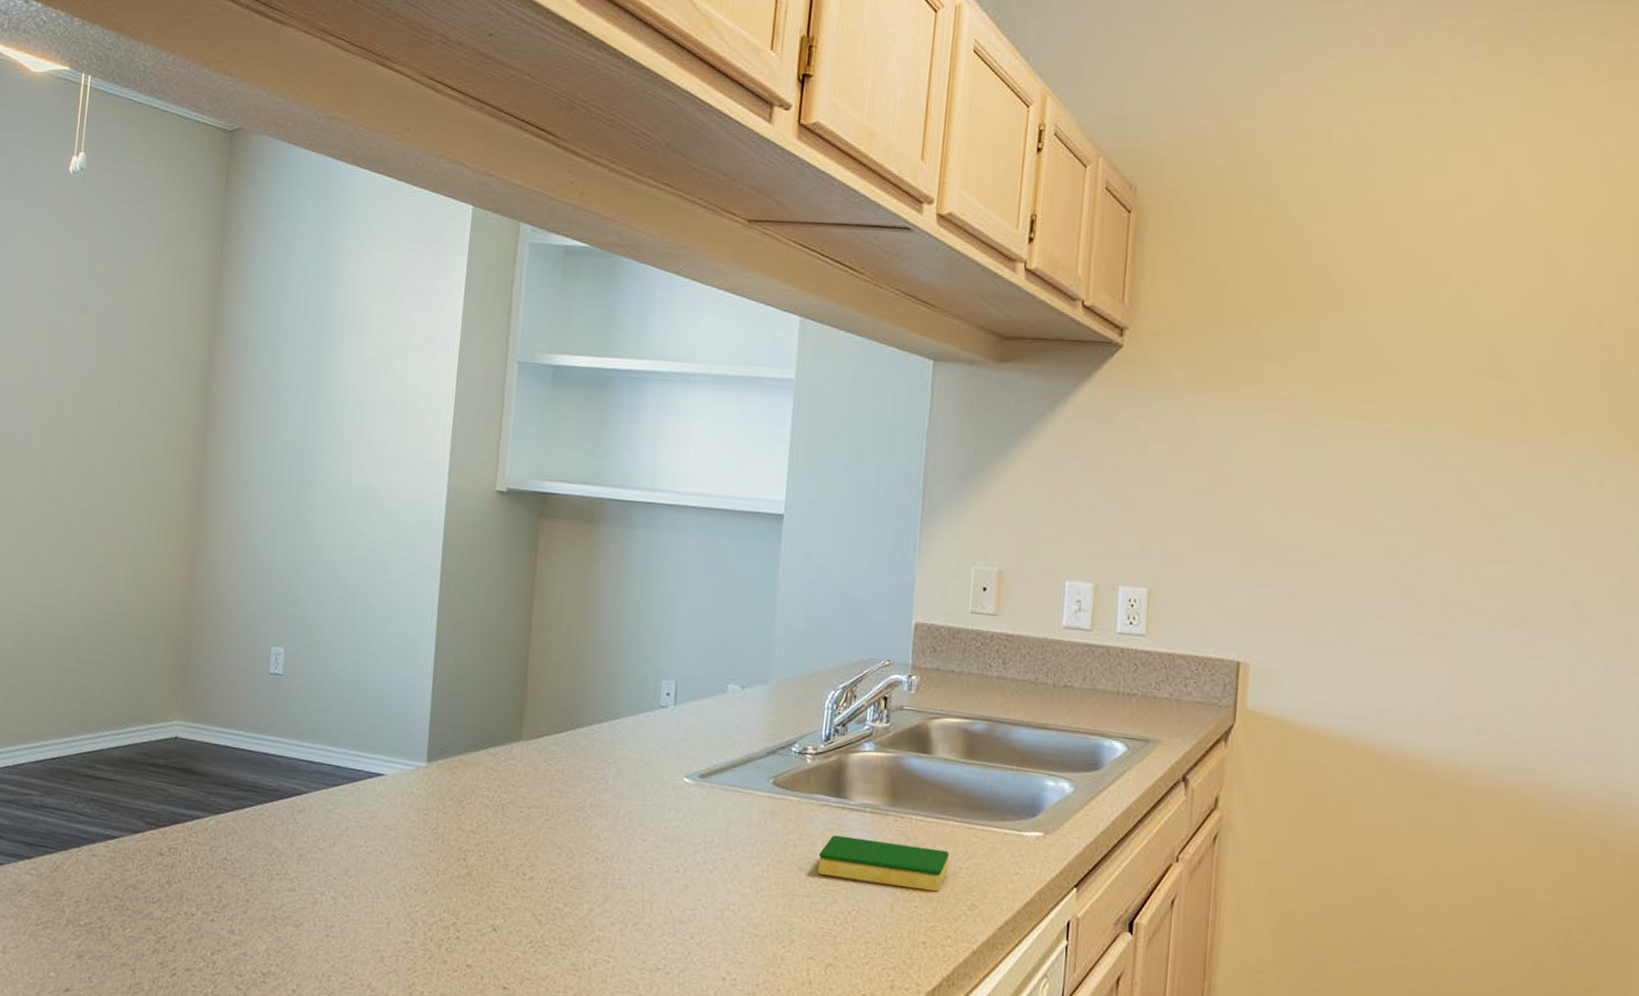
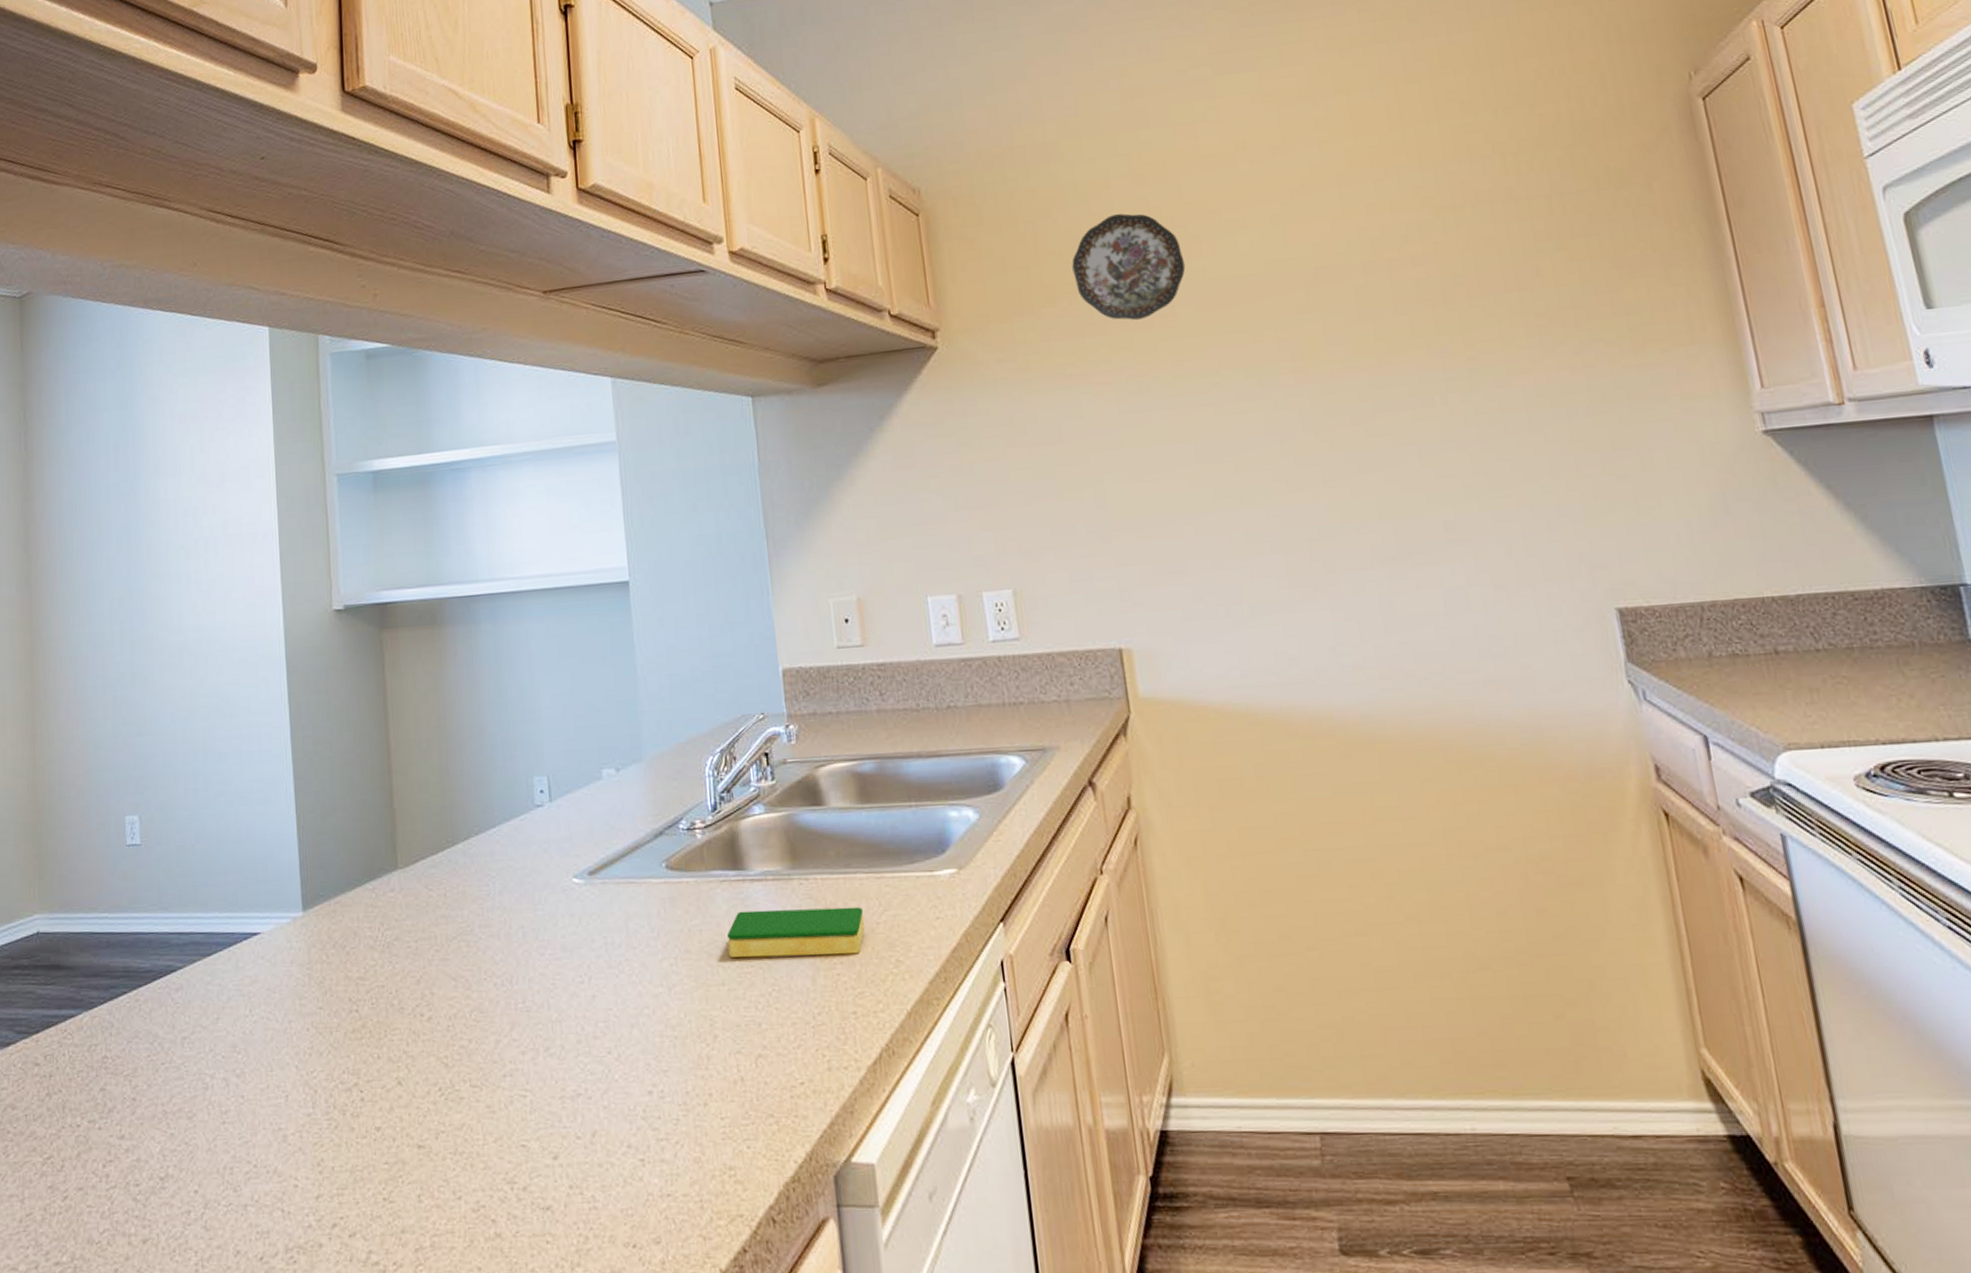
decorative plate: none [1270,247,1381,355] -> present [1072,213,1186,321]

